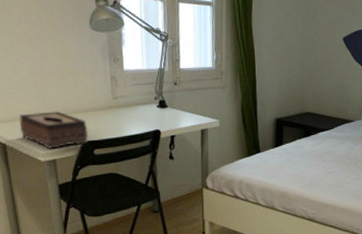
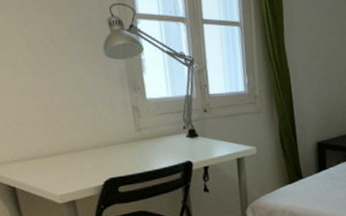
tissue box: present [19,111,89,149] -> none [29,147,112,189]

